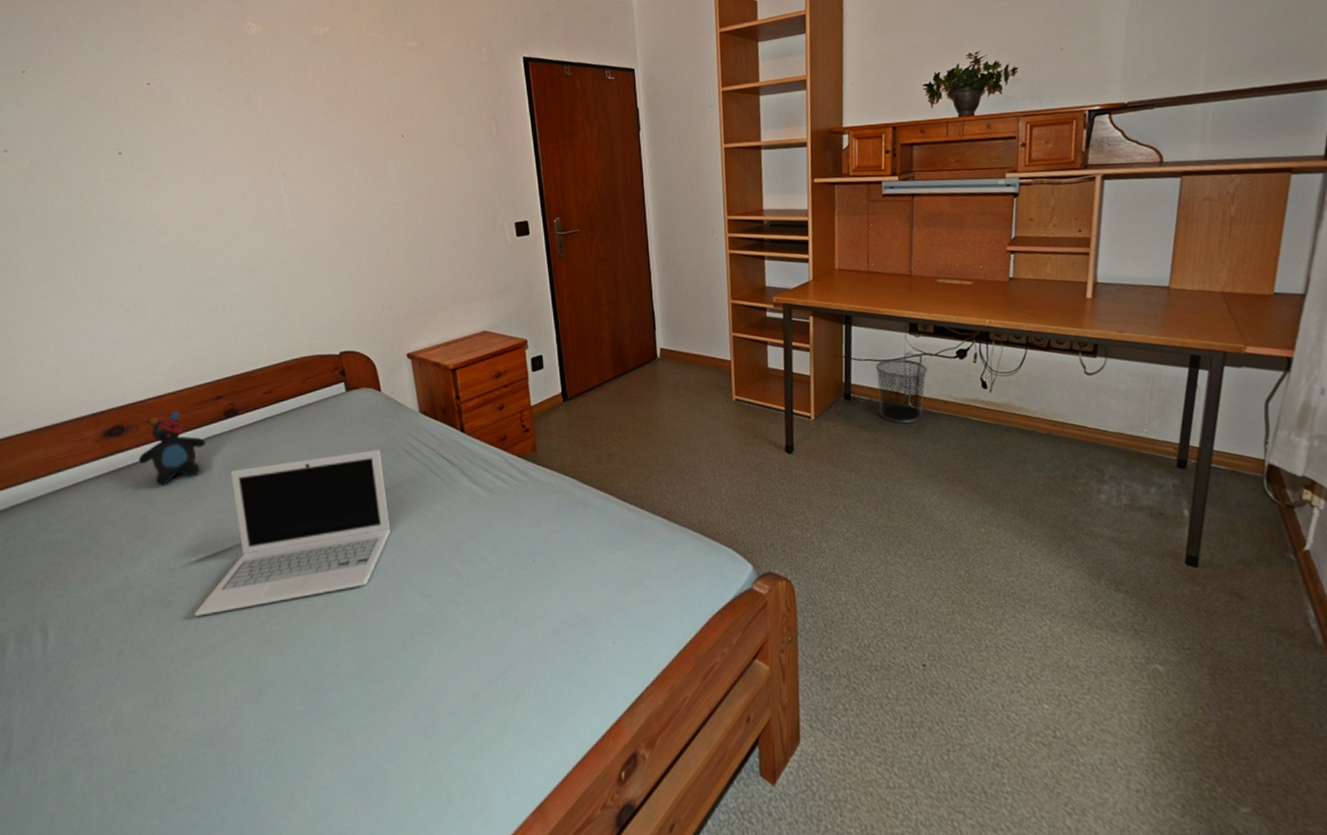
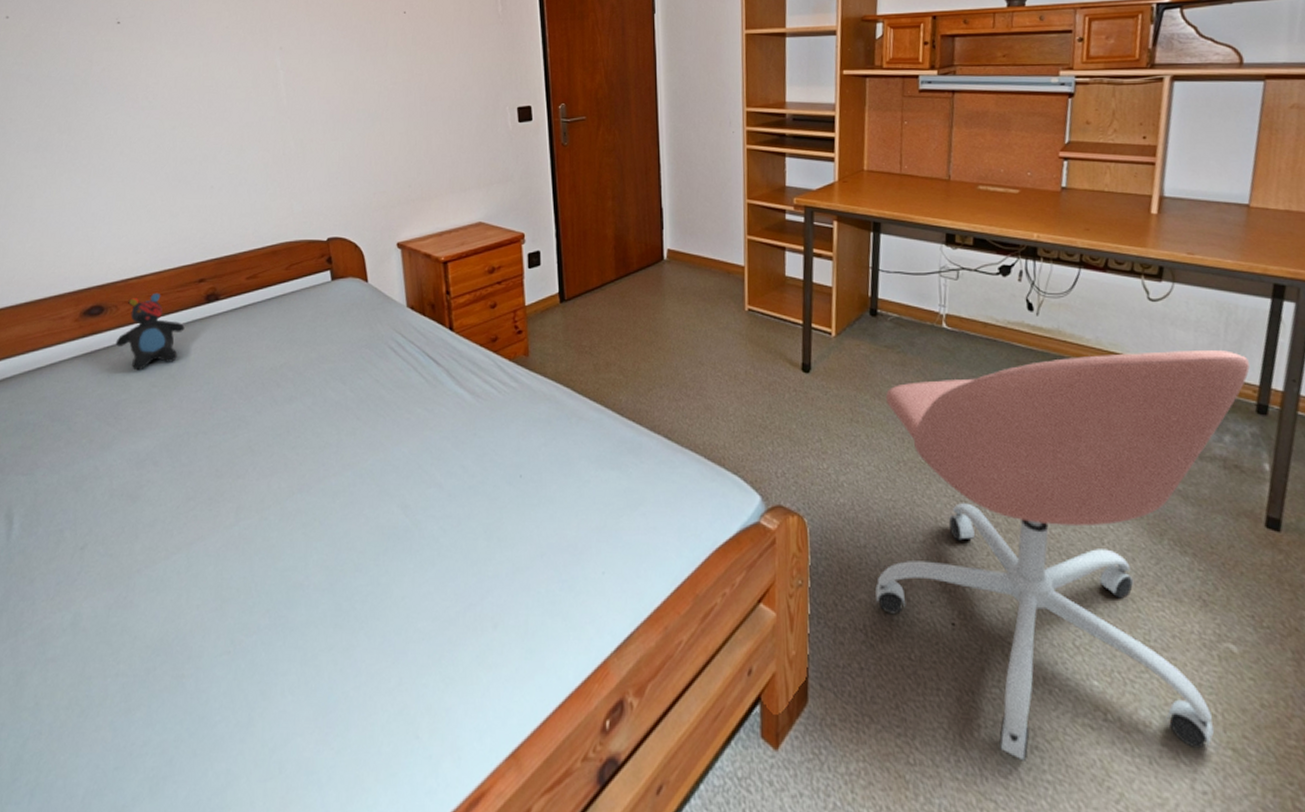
laptop: present [194,450,391,617] -> none [161,345,370,513]
office chair: none [856,414,1171,777] -> present [875,349,1250,761]
waste bin: present [875,358,928,424] -> none [905,272,965,346]

